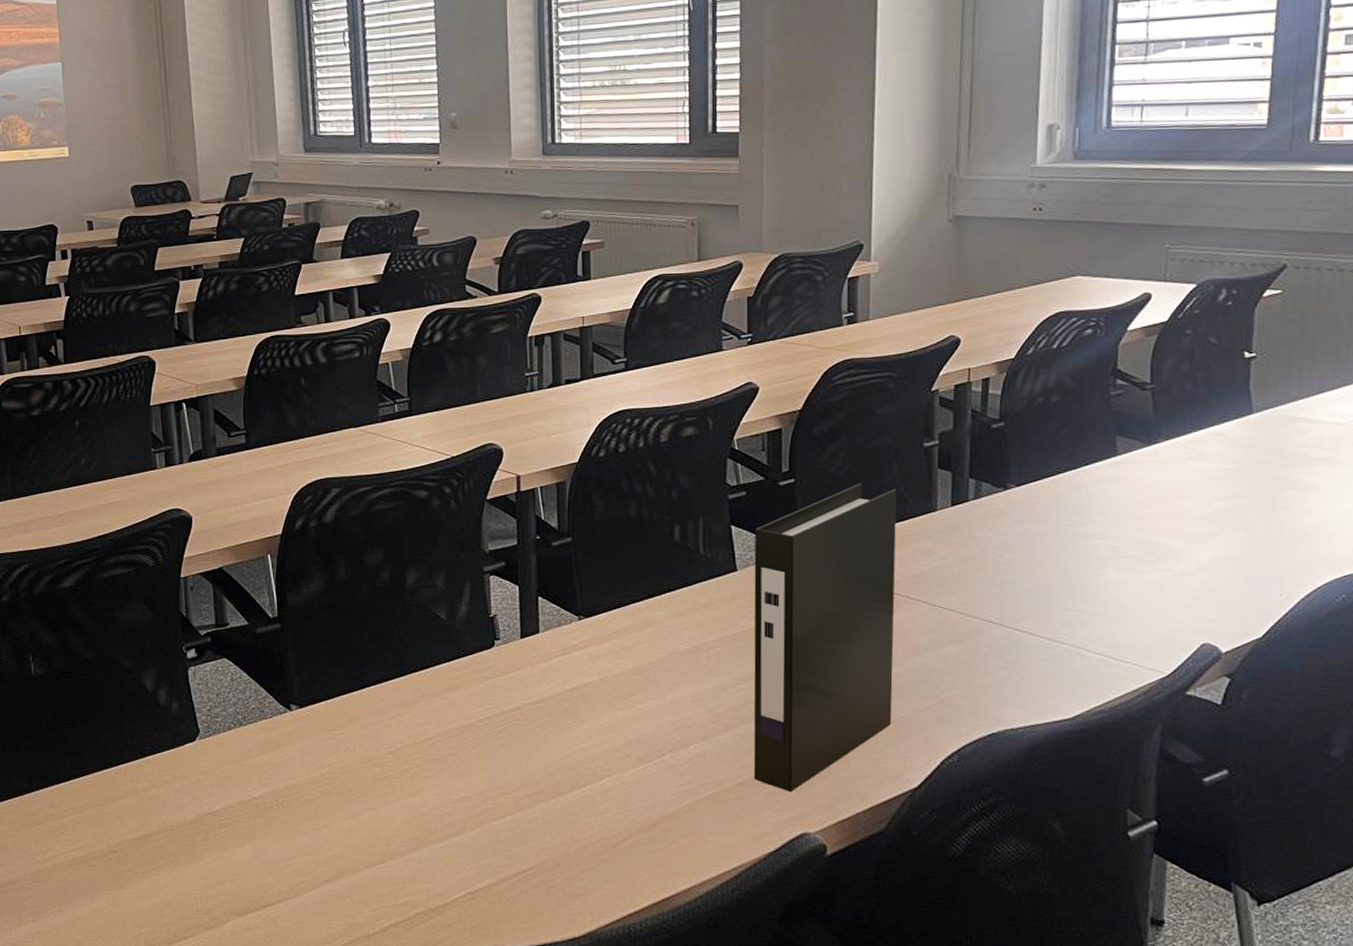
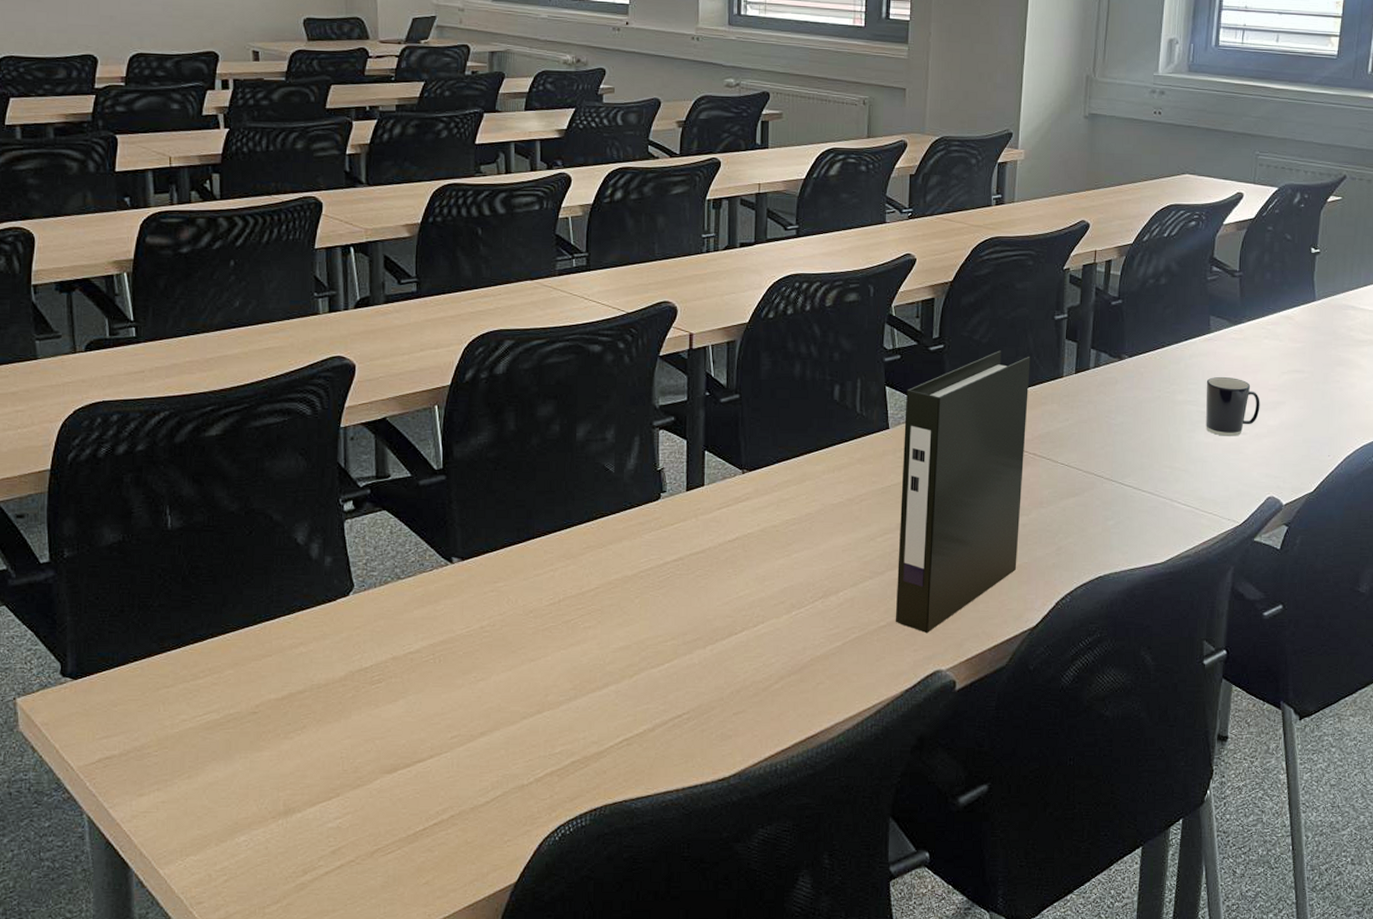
mug: none [1115,505,1186,574] -> present [1205,376,1260,436]

